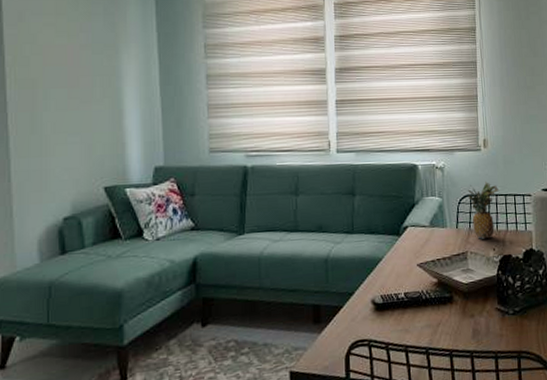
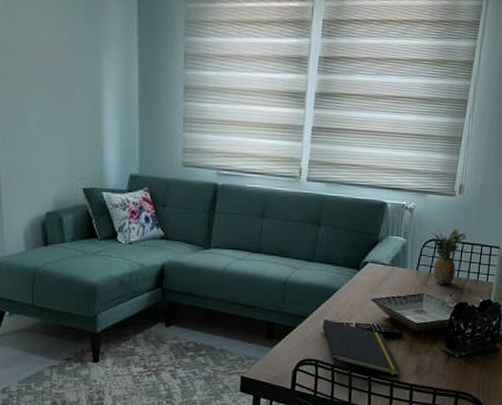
notepad: none [370,292,458,346] -> present [322,319,401,376]

